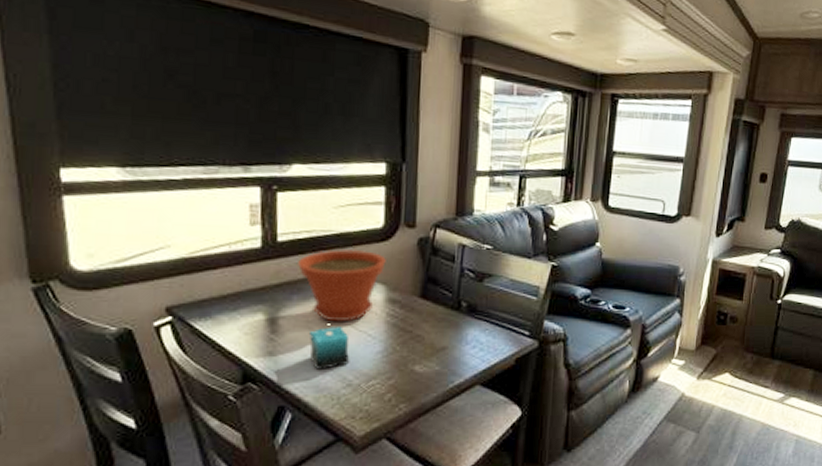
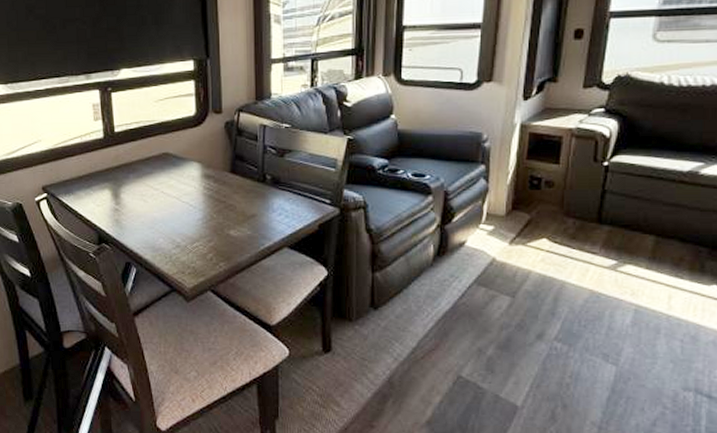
plant pot: present [298,249,386,322] -> none [131,134,200,195]
candle: present [309,325,350,369] -> none [145,198,177,233]

